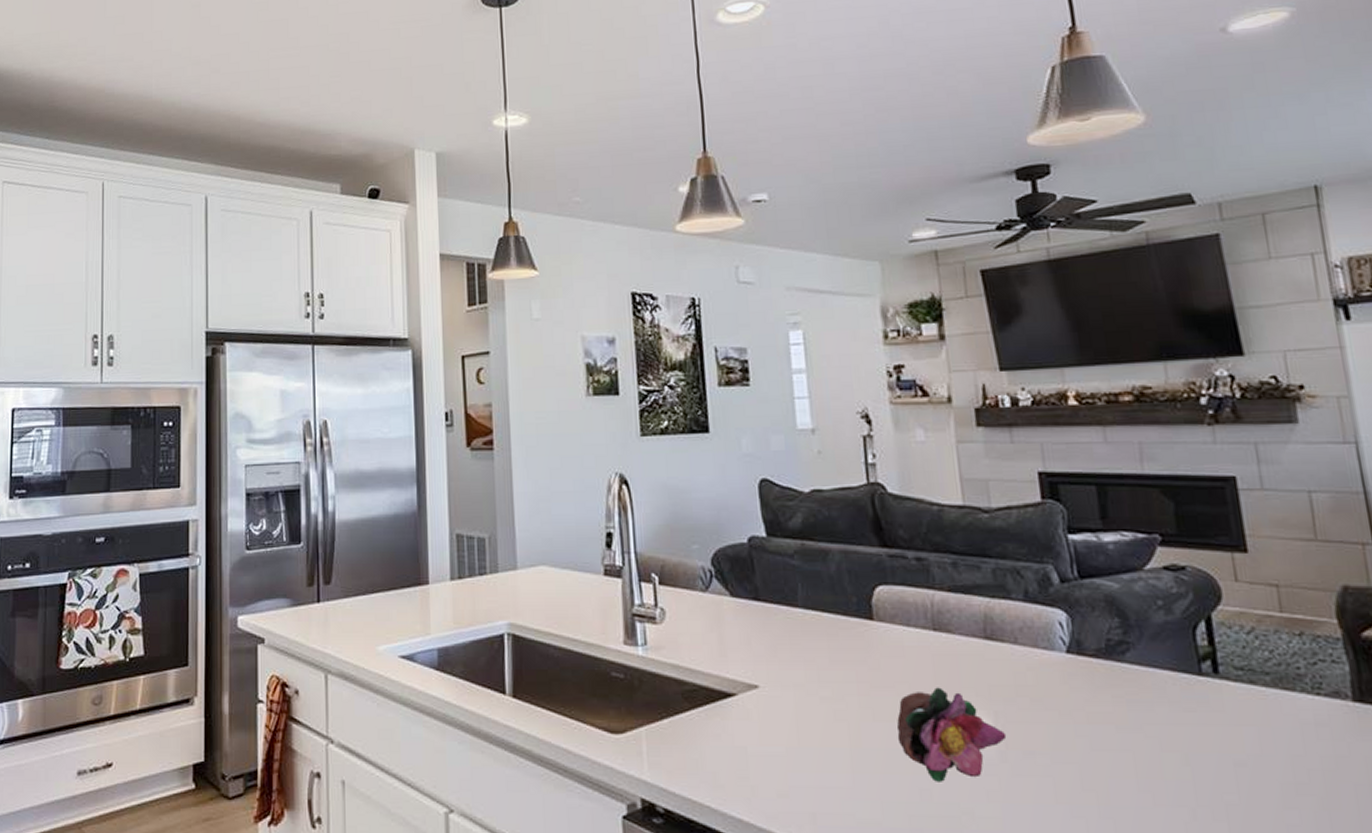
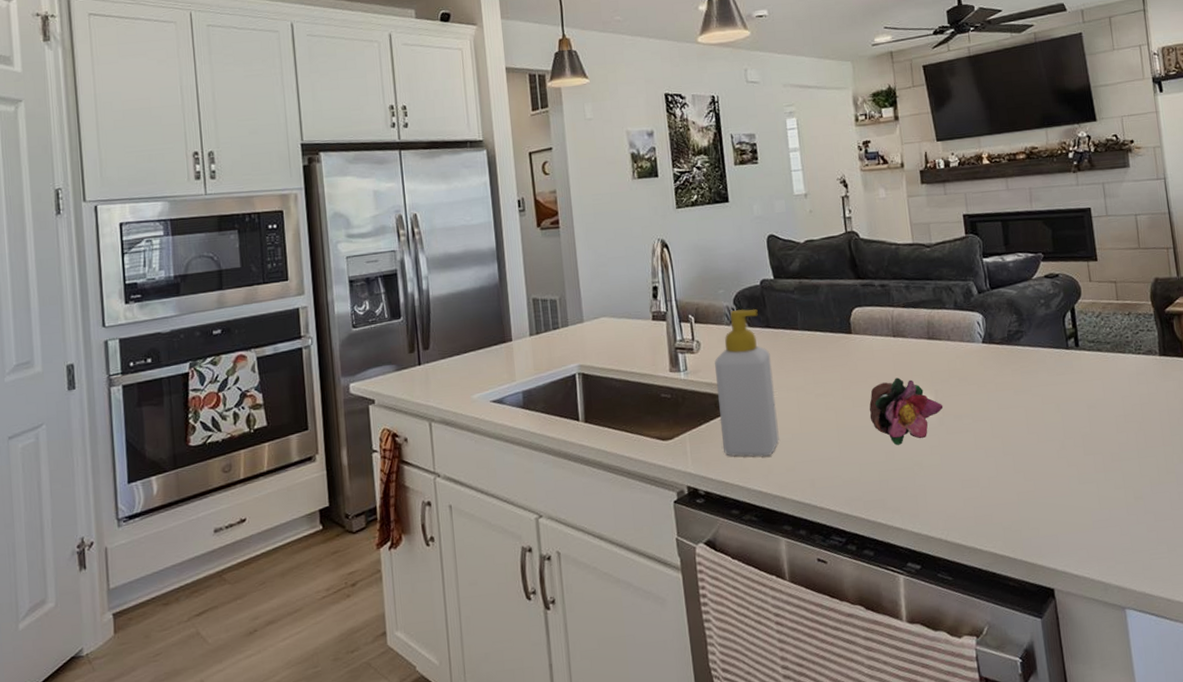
soap bottle: none [683,573,768,772] -> present [715,309,779,457]

